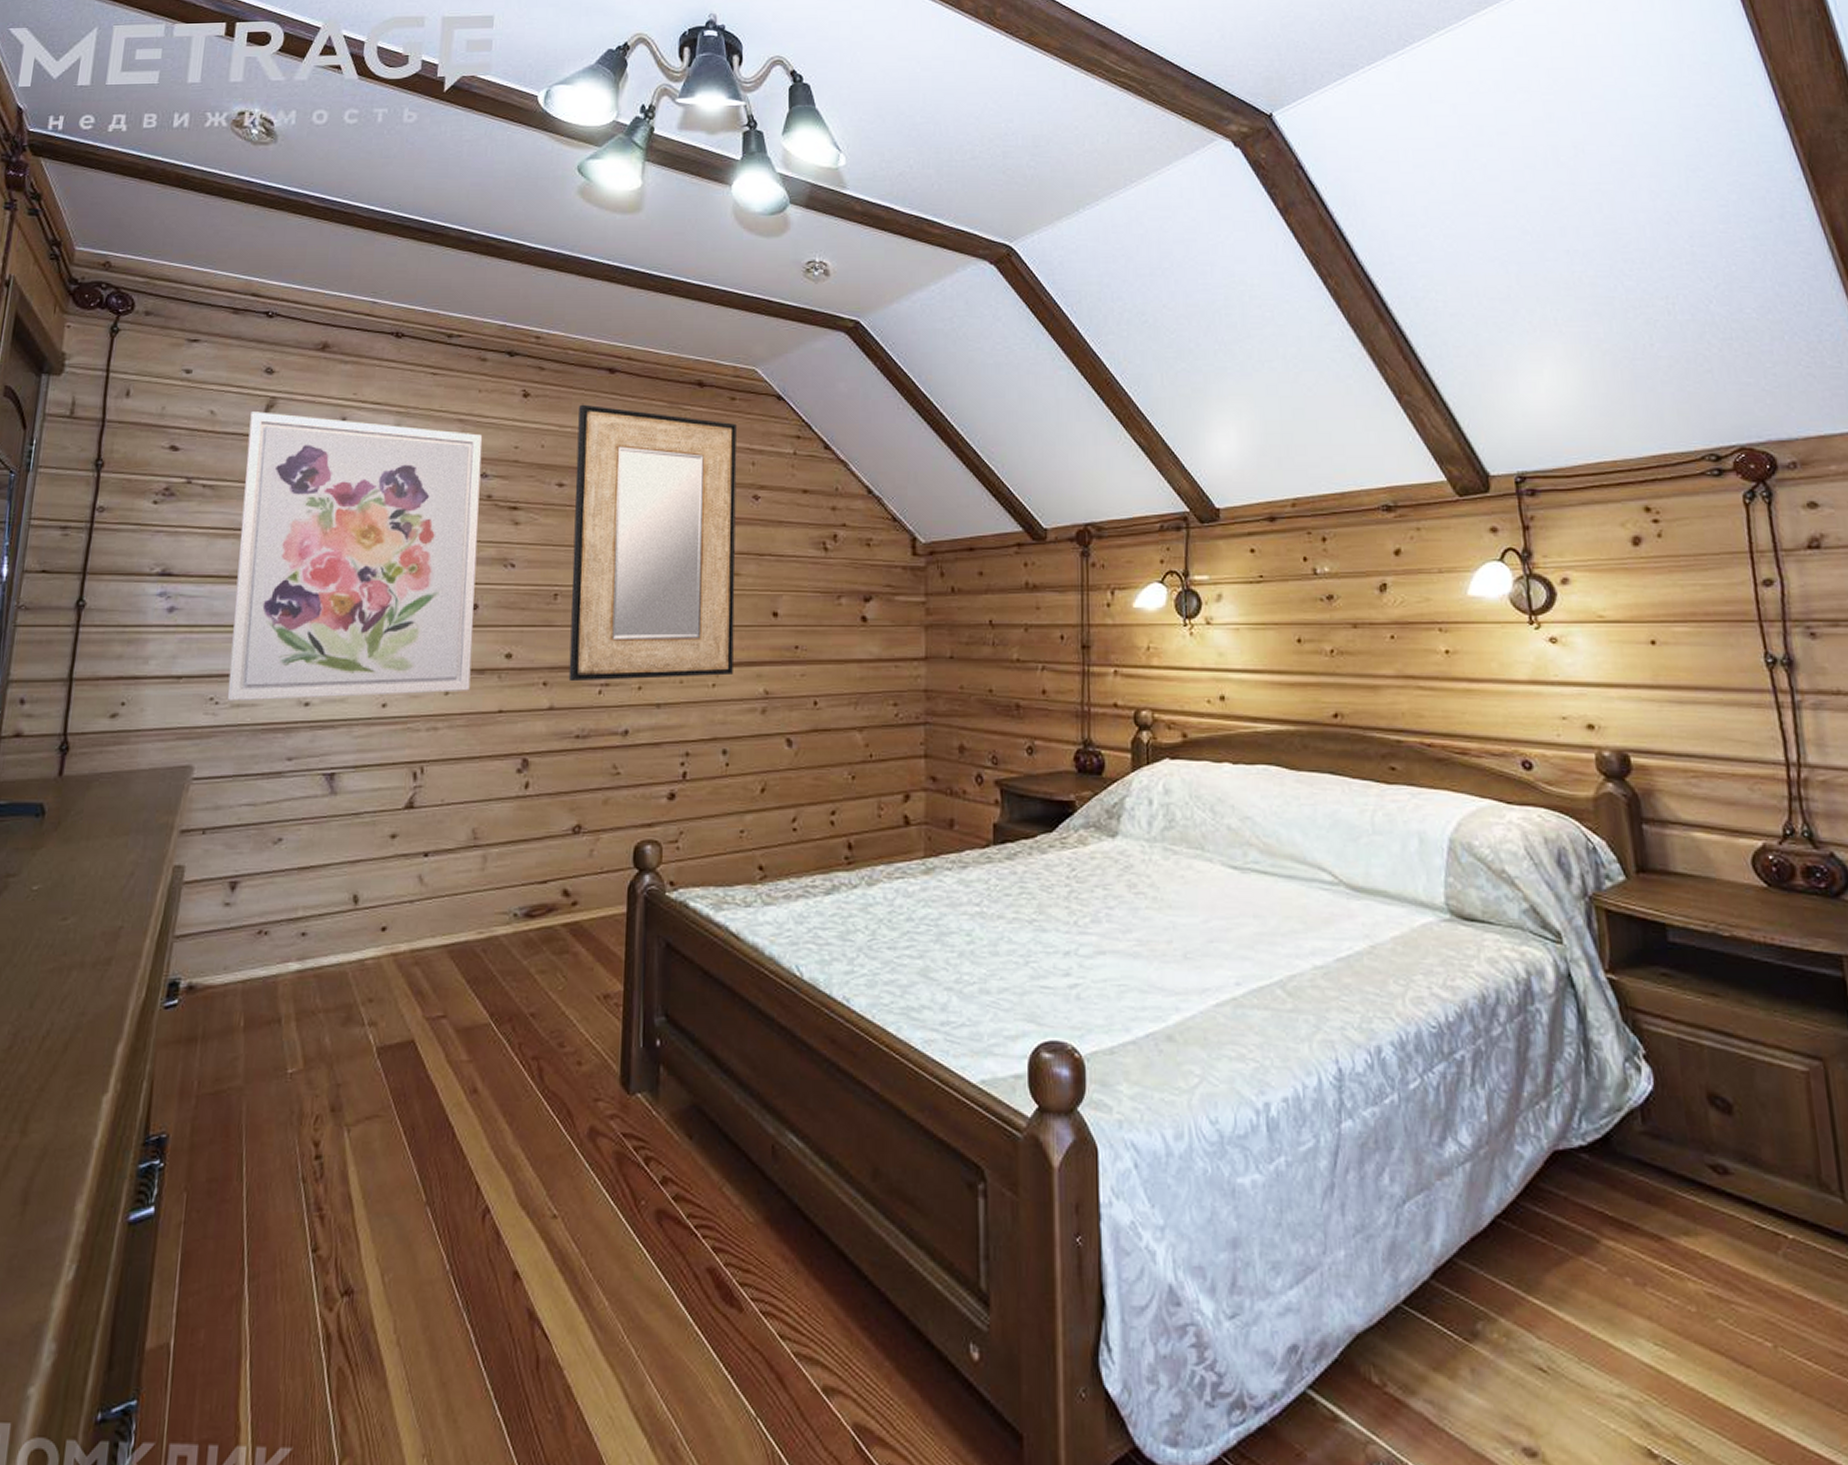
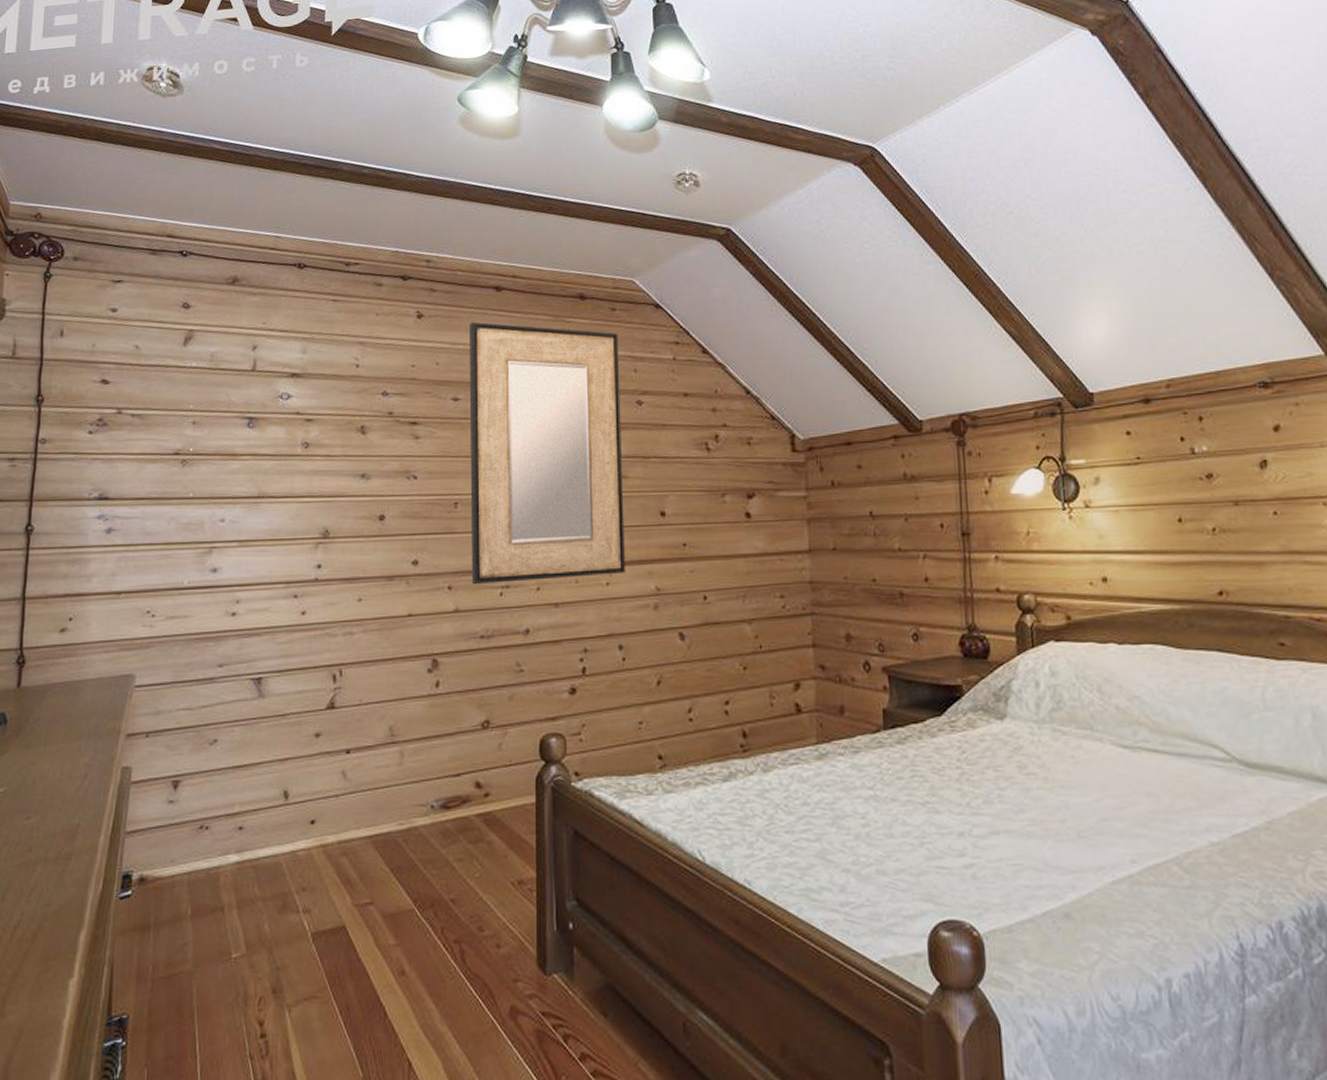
wall art: present [226,411,483,702] -> none [162,344,382,614]

